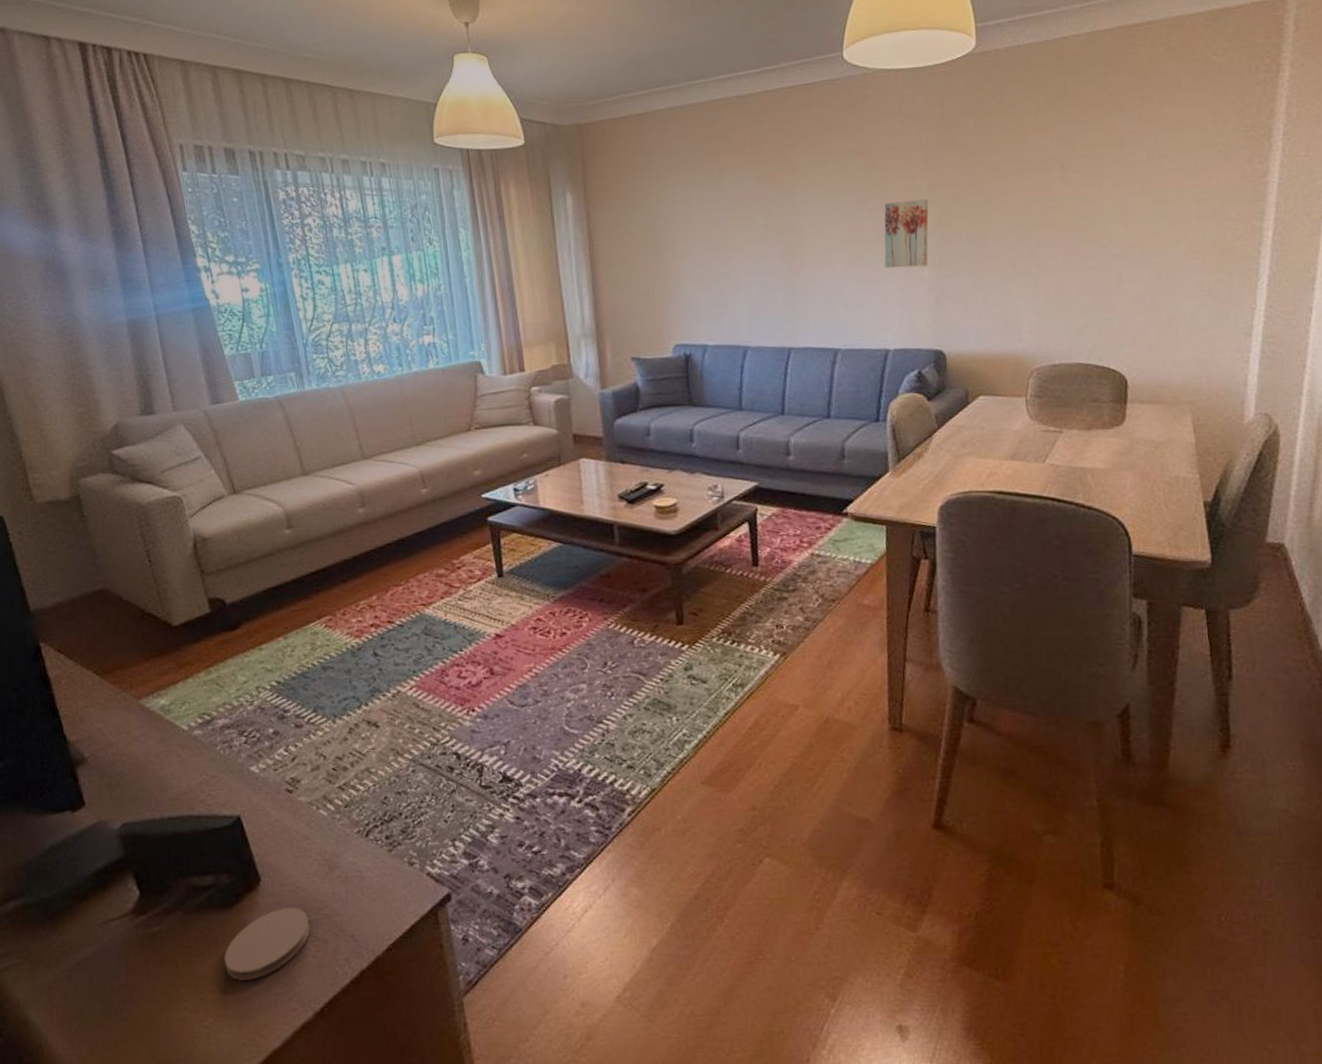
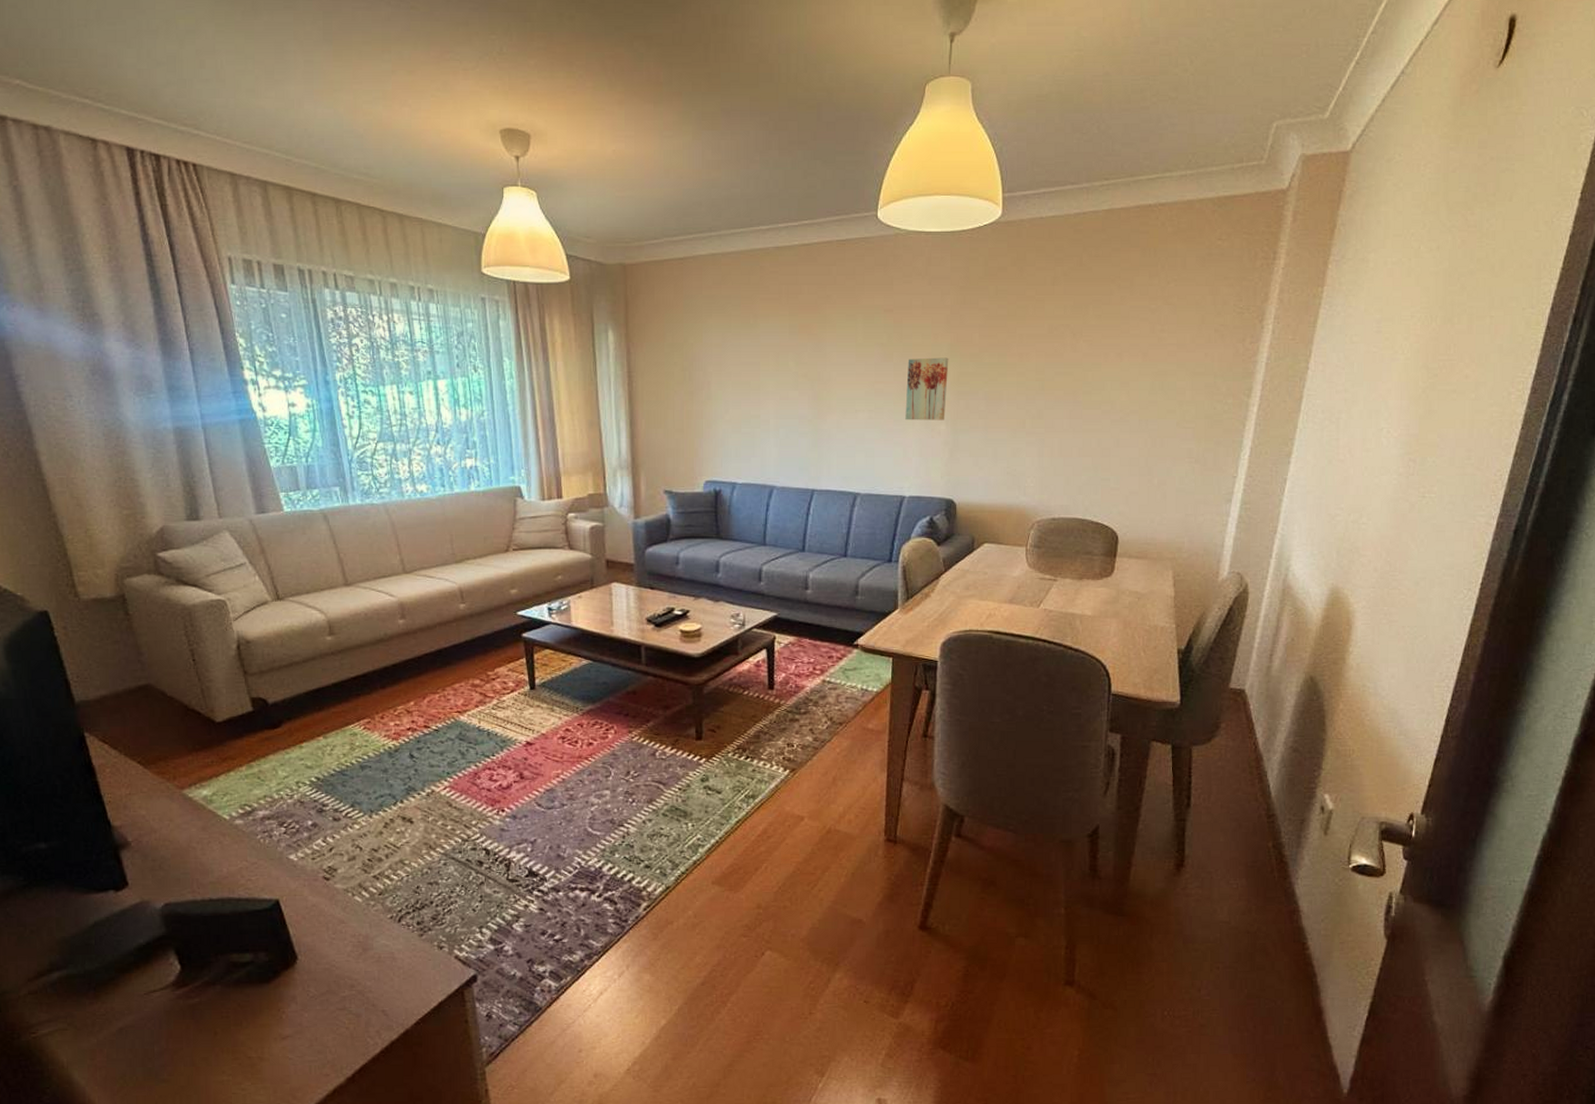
coaster: present [224,907,310,980] -> none [261,983,343,1048]

